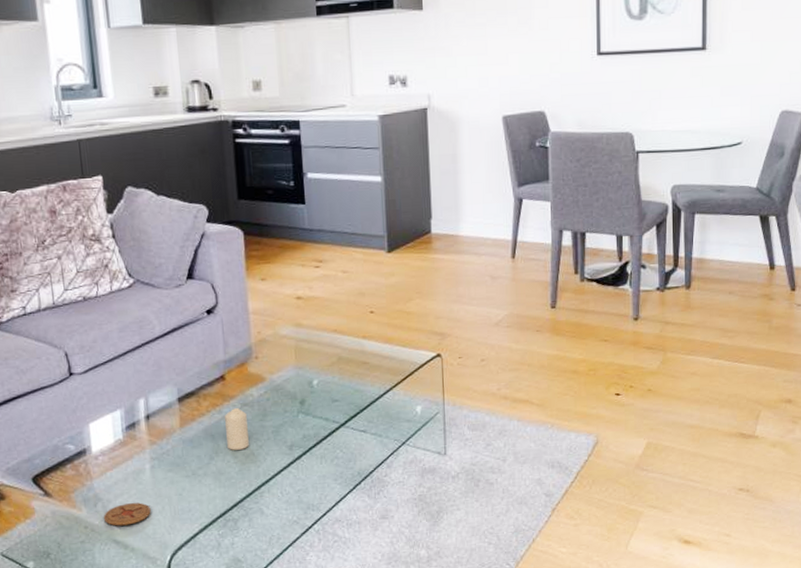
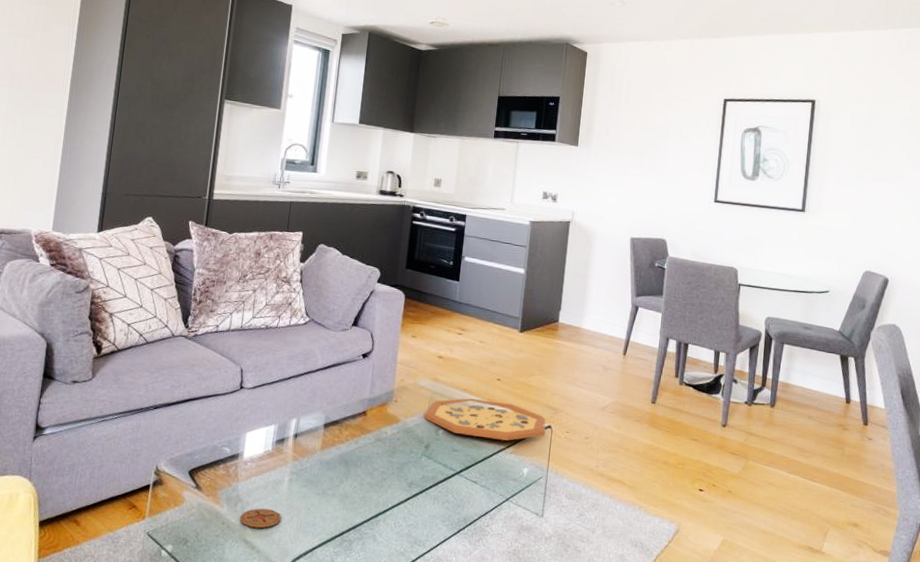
candle: present [225,408,249,450] -> none [357,441,378,479]
decorative tray: none [292,337,436,382] -> present [424,398,546,441]

